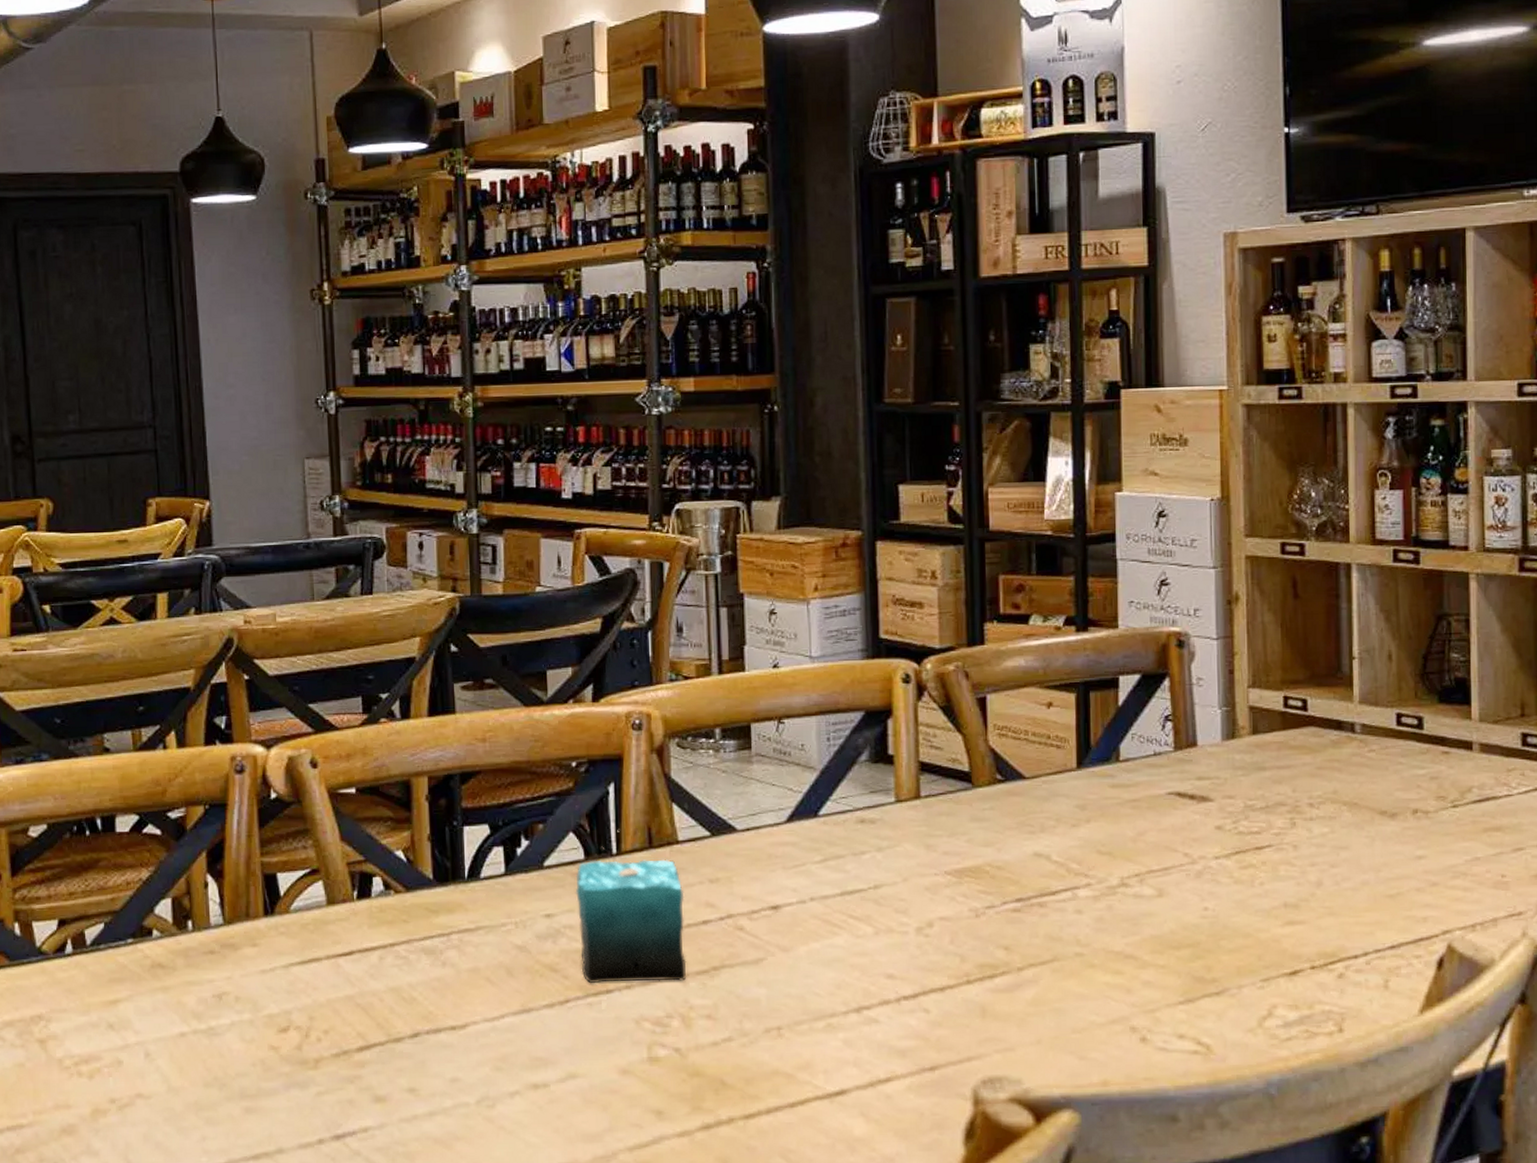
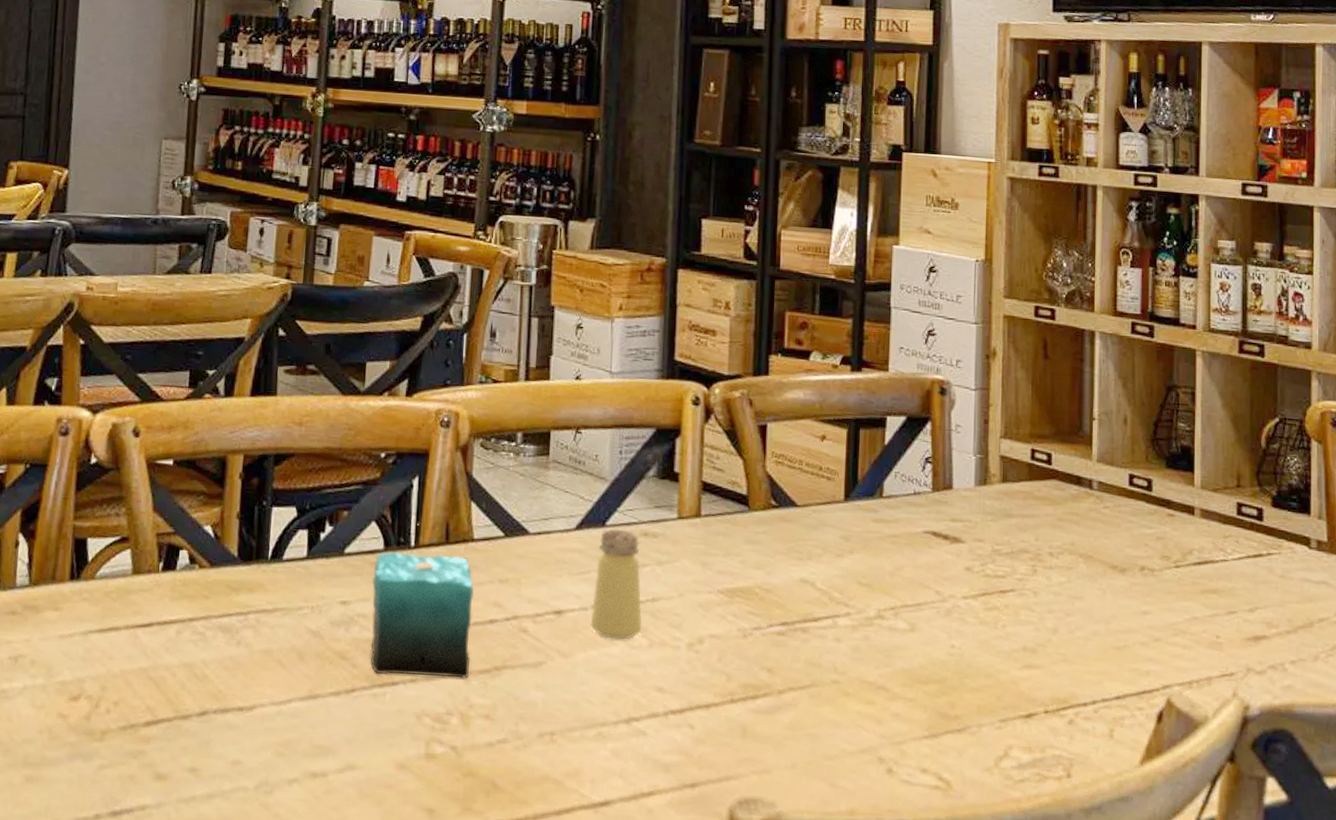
saltshaker: none [810,818,866,930] -> present [590,529,642,640]

